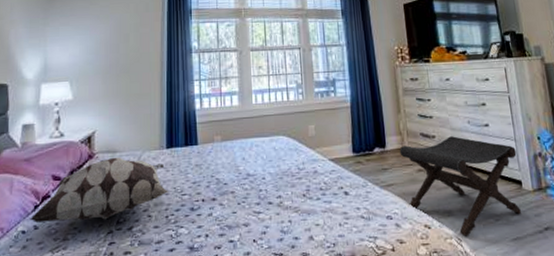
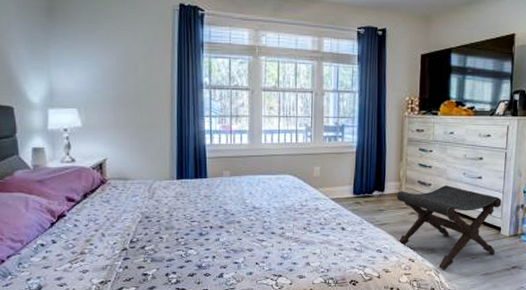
decorative pillow: present [30,156,169,223] -> none [47,184,179,239]

